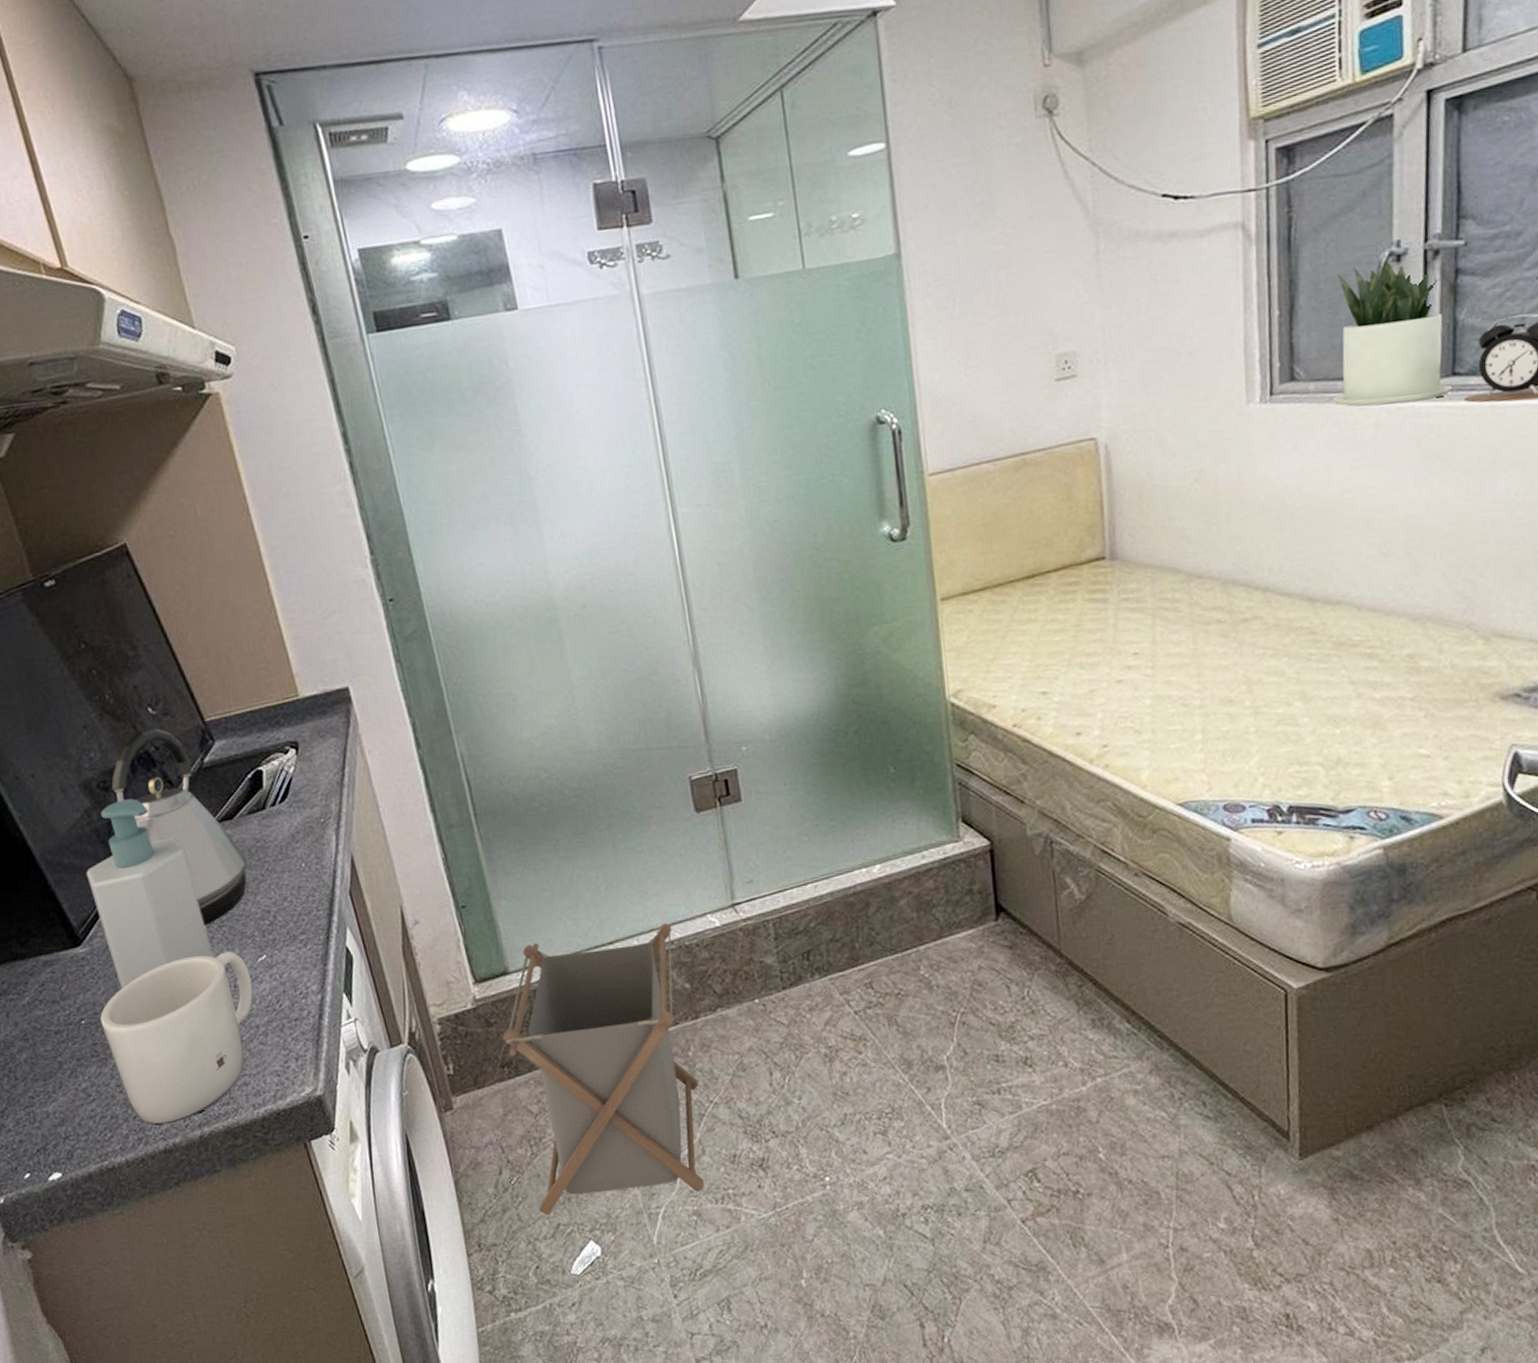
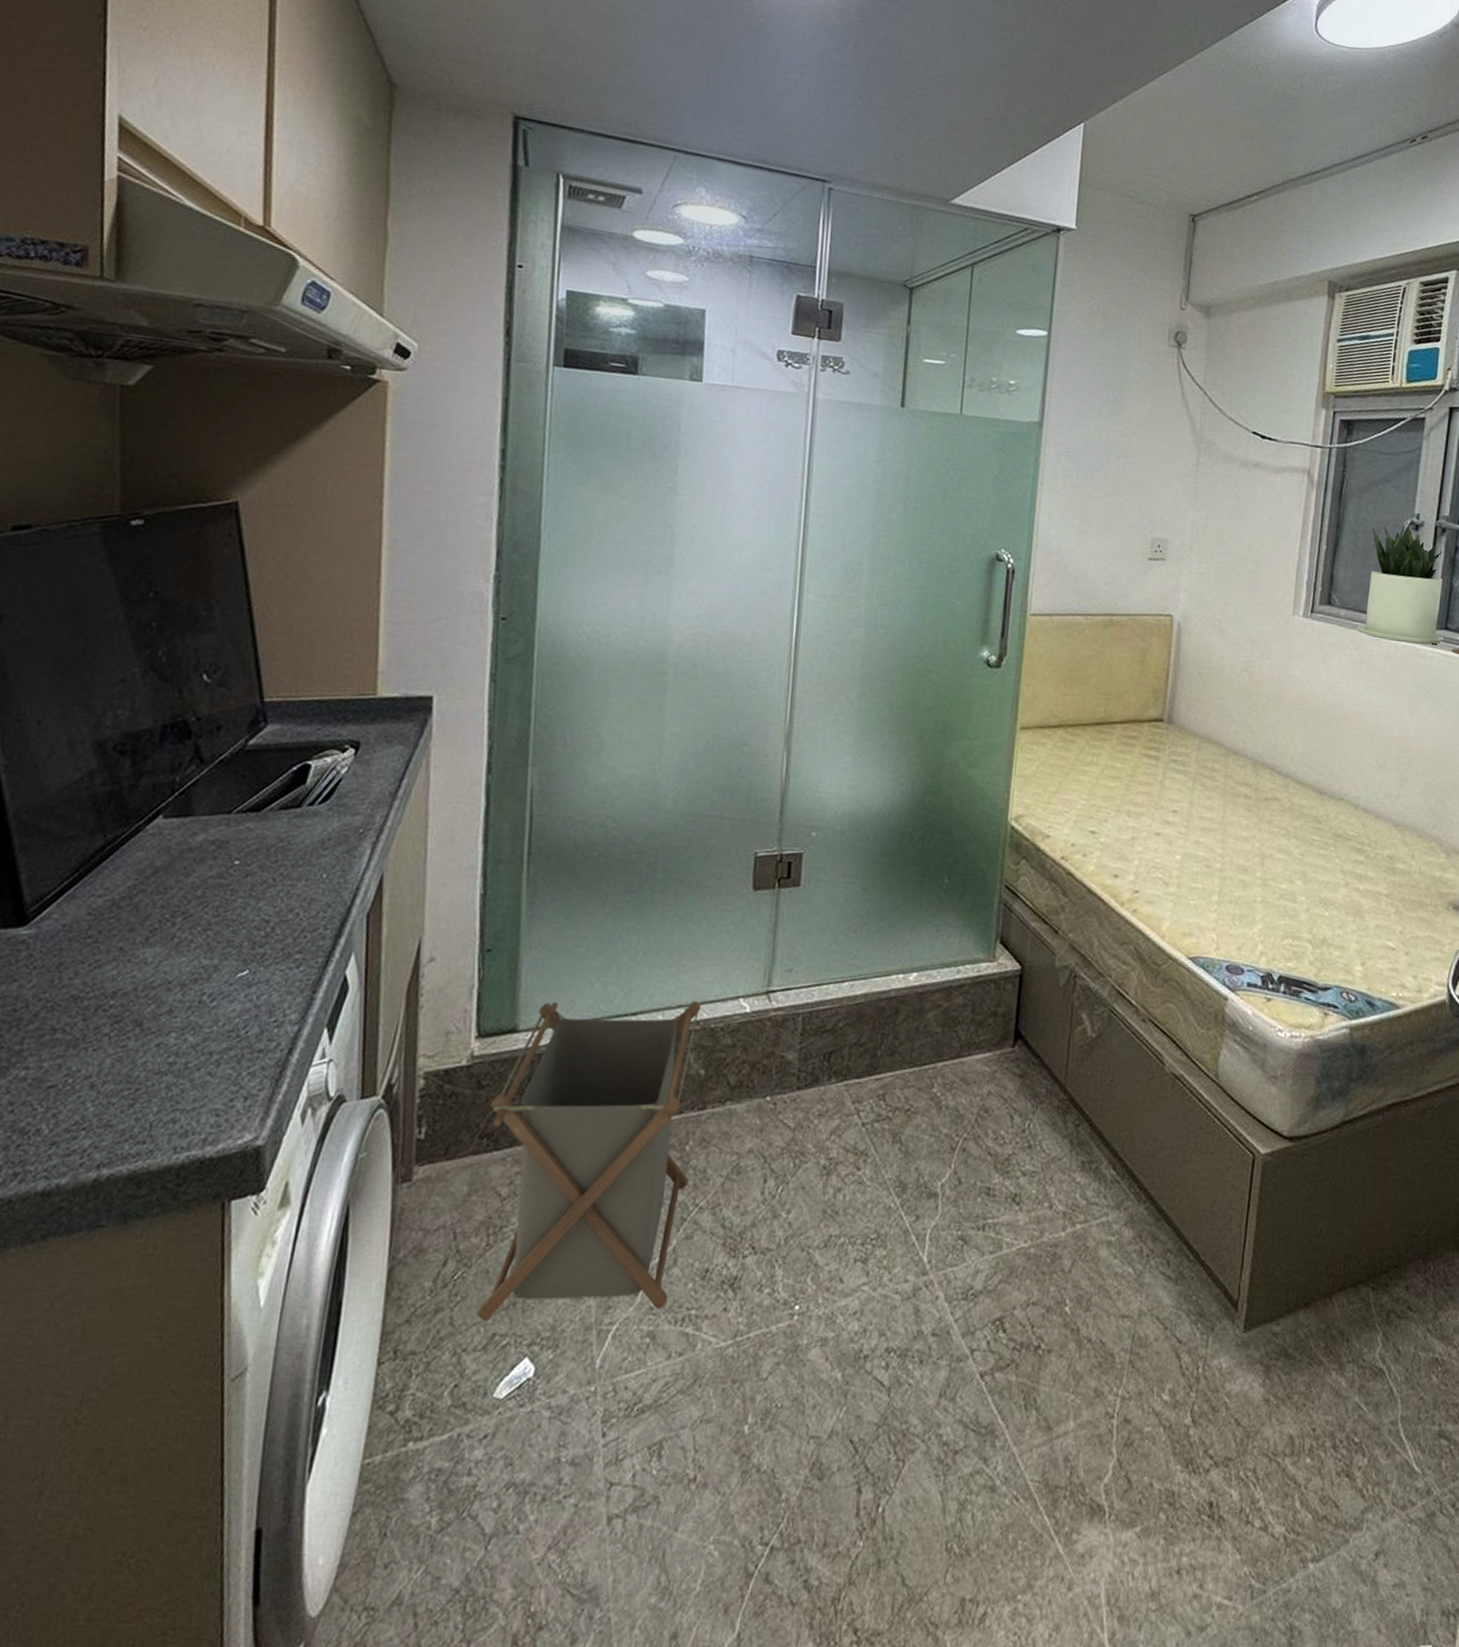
soap bottle: present [86,798,213,989] -> none [57,768,192,985]
mug: present [100,951,253,1125] -> none [16,958,223,1159]
kettle: present [111,728,248,926] -> none [129,697,262,926]

